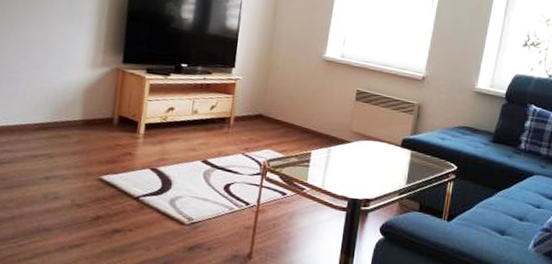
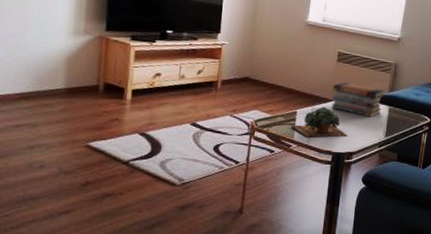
succulent plant: none [305,148,365,182] -> present [291,107,348,138]
book stack: none [348,122,407,162] -> present [331,82,385,118]

